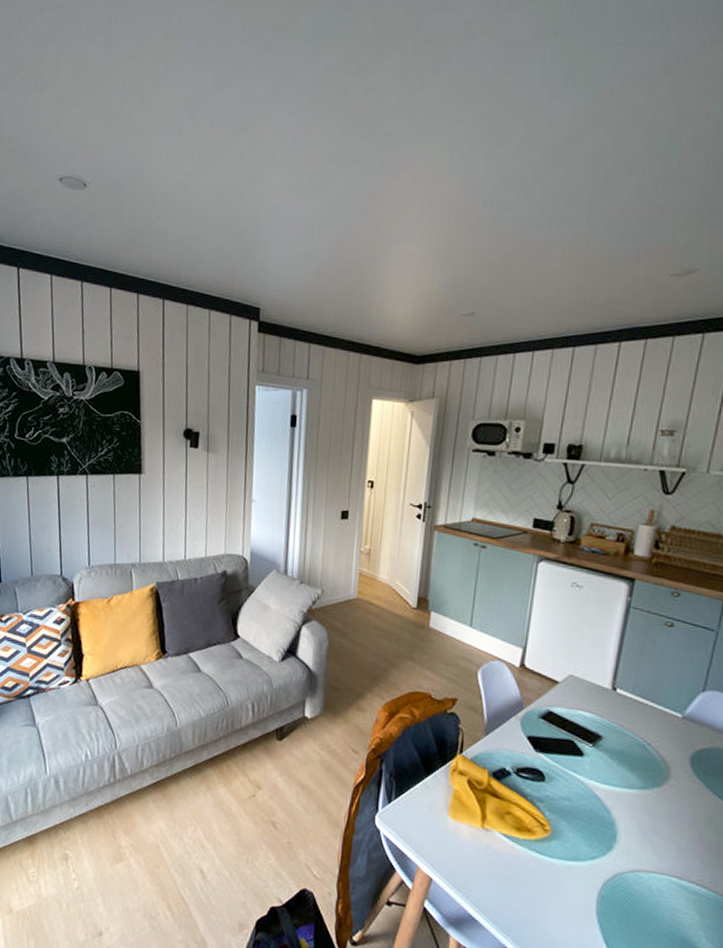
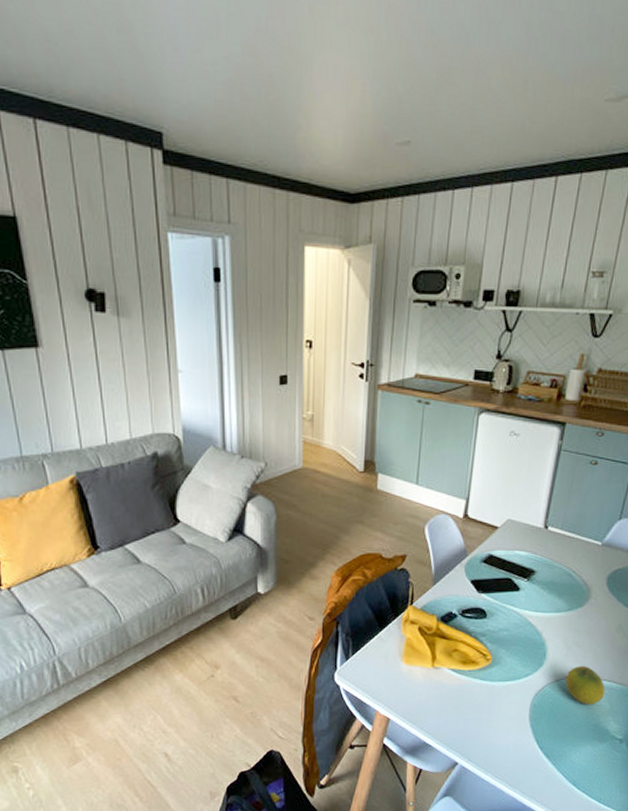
fruit: none [641,858,693,912] -> present [565,666,606,706]

